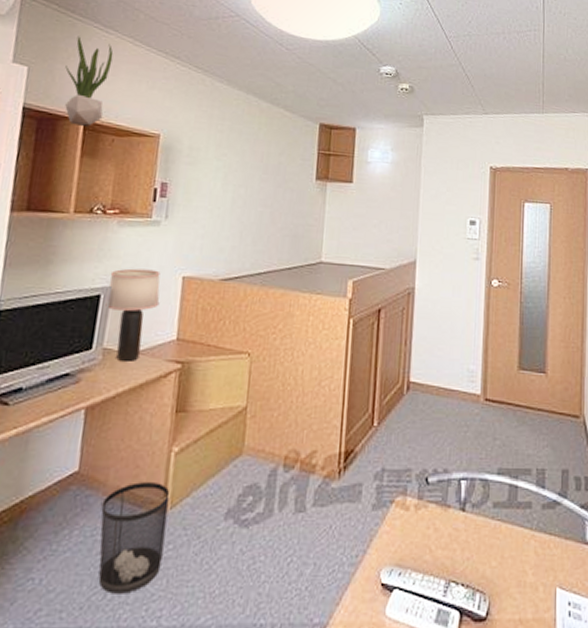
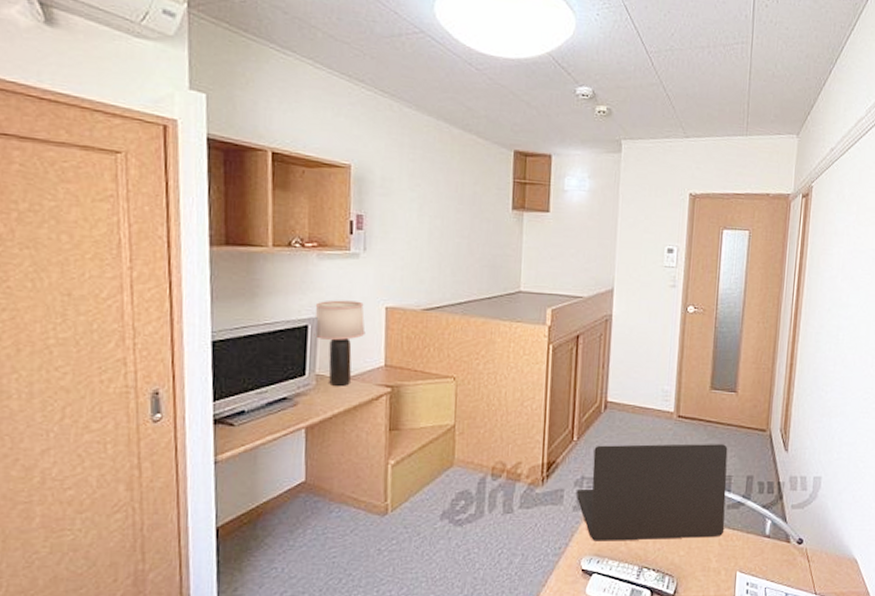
potted plant: present [65,36,114,128] -> none [245,58,294,159]
waste bin: present [98,482,170,594] -> none [329,490,390,579]
laptop: none [376,431,541,548] -> present [577,444,728,541]

